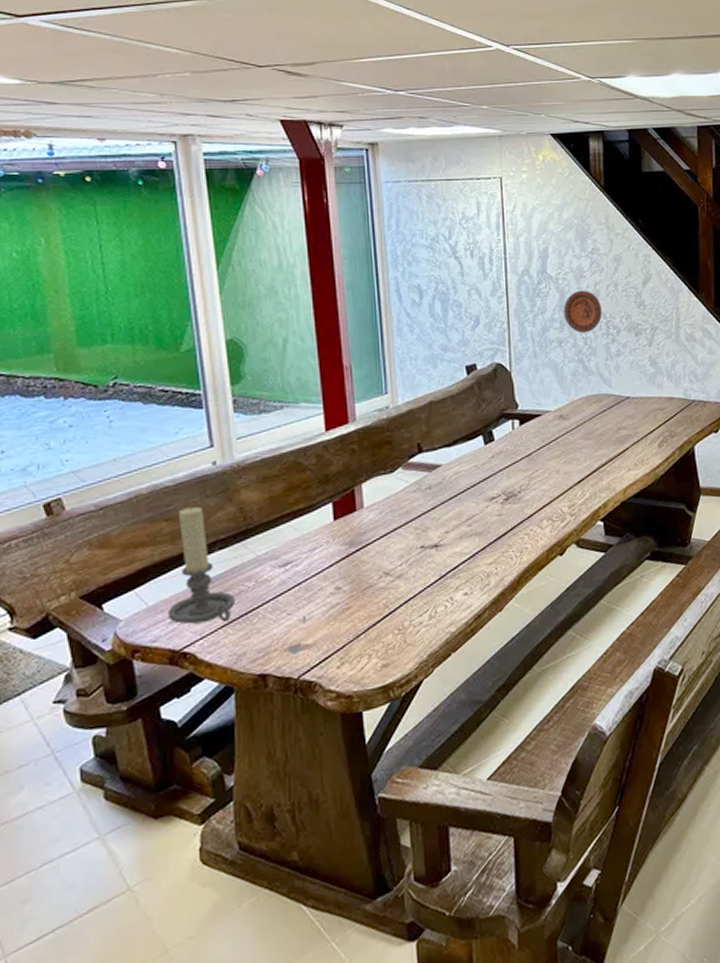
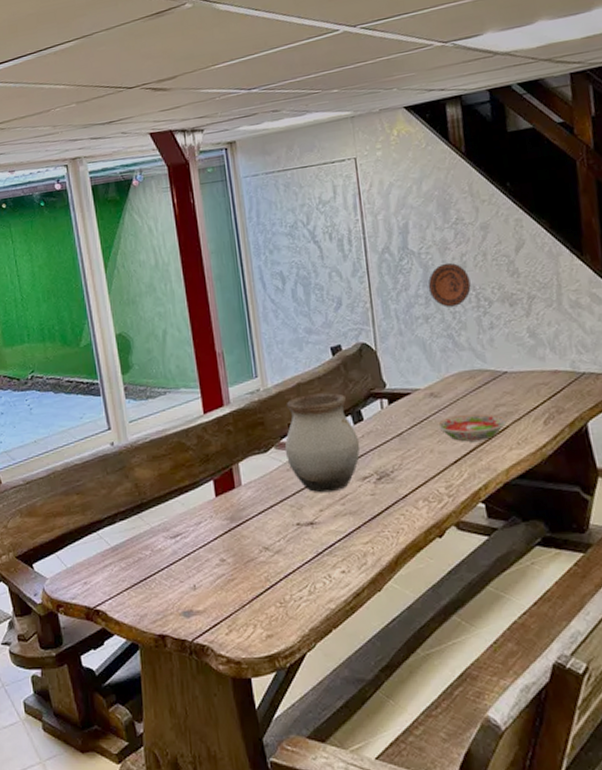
candle holder: present [167,506,235,624] -> none [82,481,136,586]
vase: none [412,412,490,515] -> present [284,392,360,493]
bowl: none [564,436,627,463] -> present [436,413,507,442]

